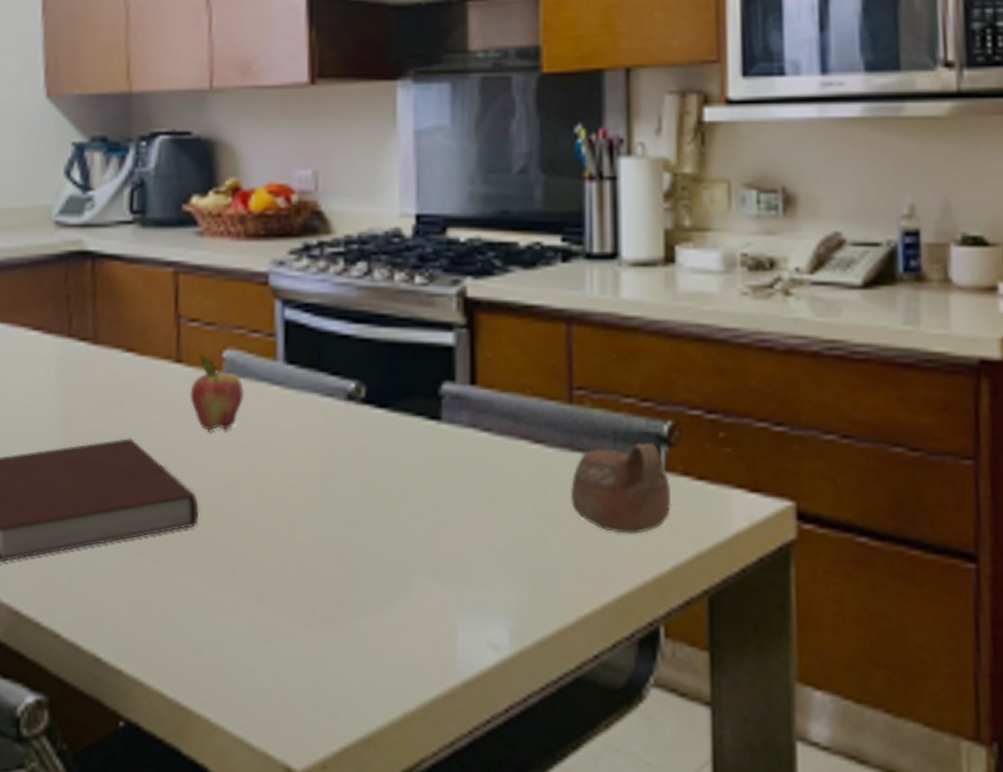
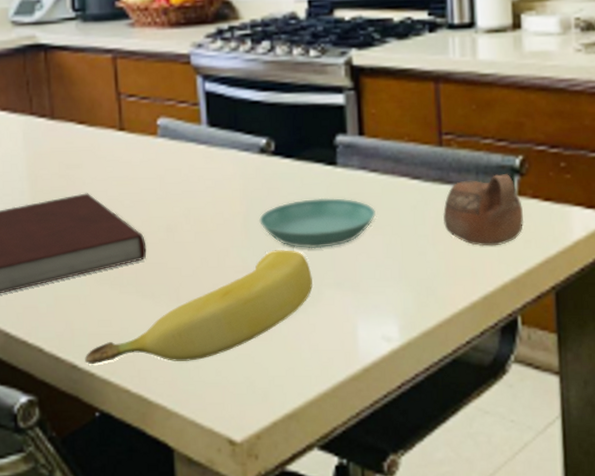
banana: none [111,523,403,661] -> present [85,250,313,364]
fruit: present [189,355,245,431] -> none [132,123,177,184]
saucer: none [341,460,488,525] -> present [259,197,377,249]

